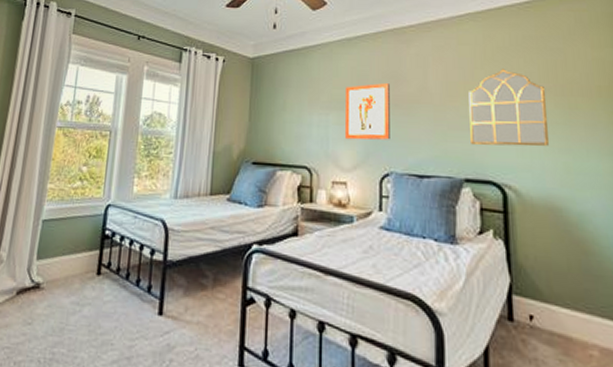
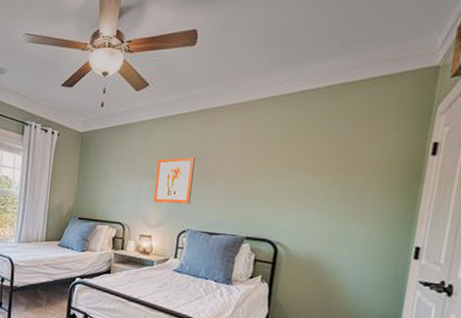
mirror: present [469,69,550,146] -> none [256,147,328,213]

